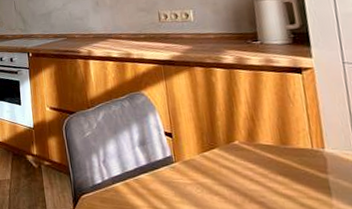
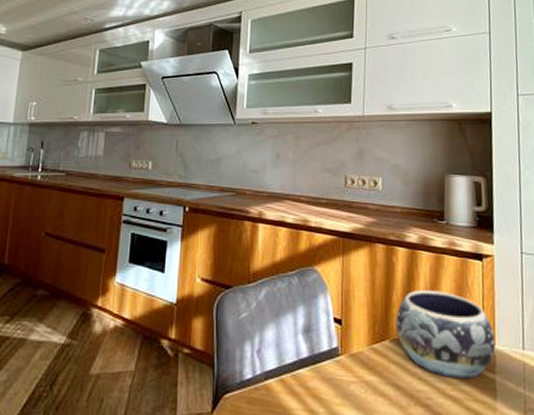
decorative bowl: none [221,103,326,180] -> present [396,289,496,379]

